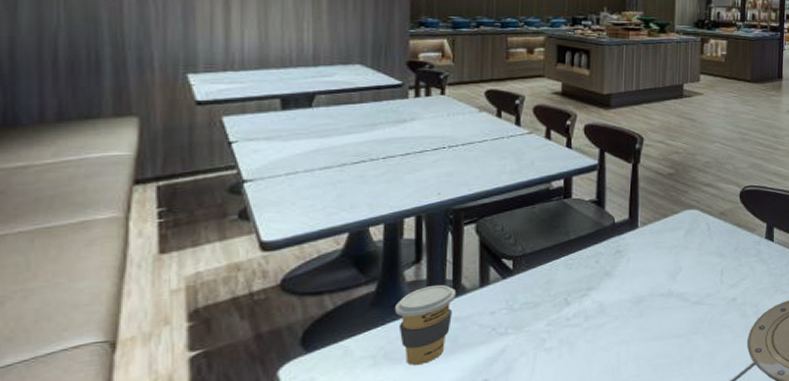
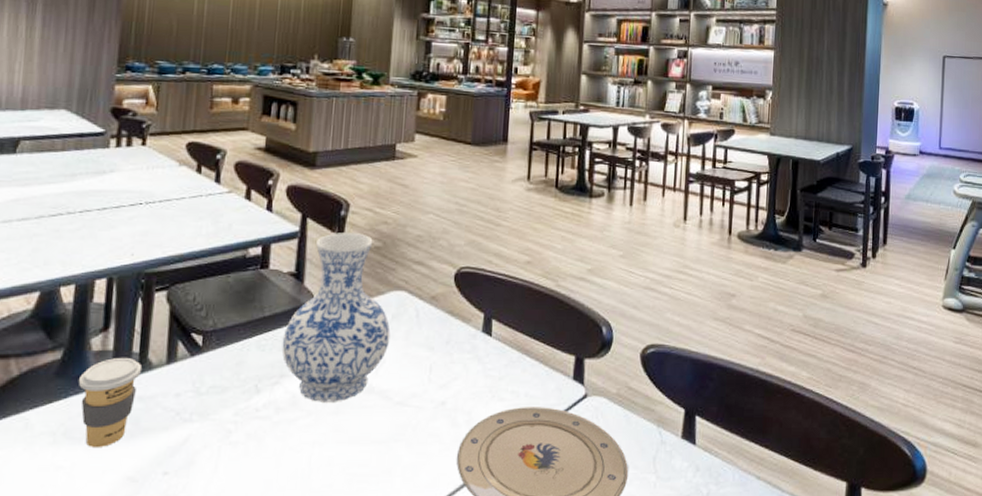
vase: none [587,163,685,308] -> present [281,232,391,402]

